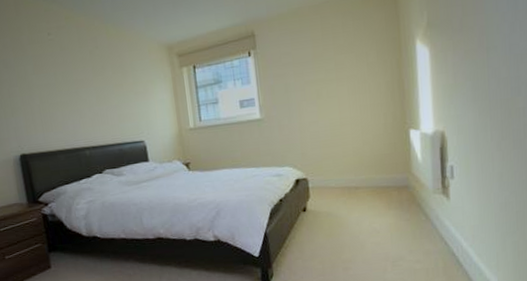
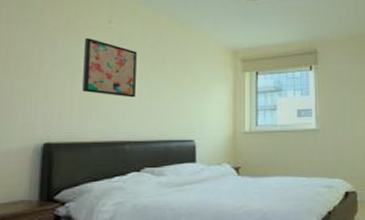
wall art: none [31,52,86,107] -> present [82,37,137,98]

